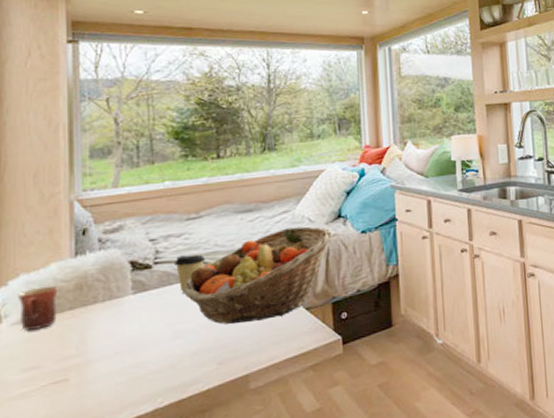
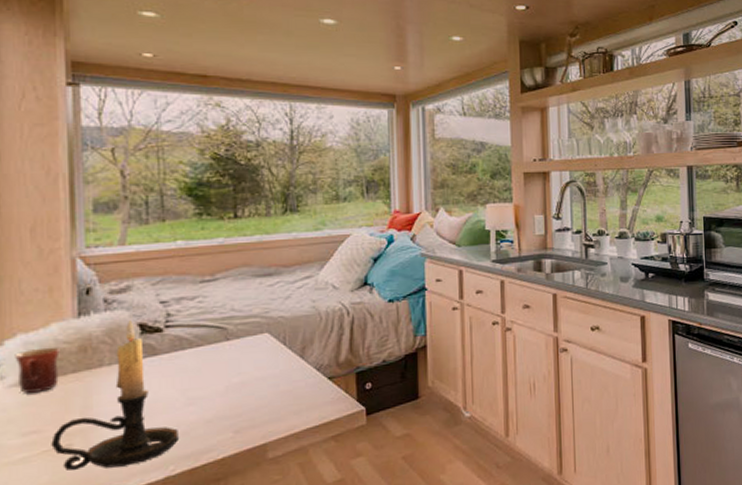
candle holder: none [49,257,166,405] -> present [51,319,179,471]
coffee cup: present [174,254,206,295] -> none [187,318,222,360]
fruit basket: present [184,226,333,324] -> none [198,293,358,392]

